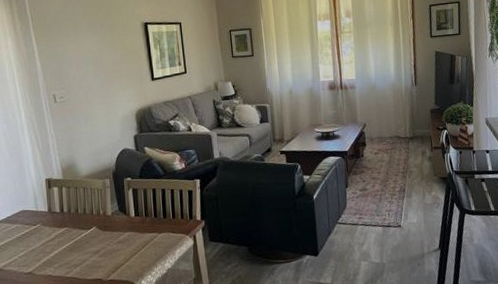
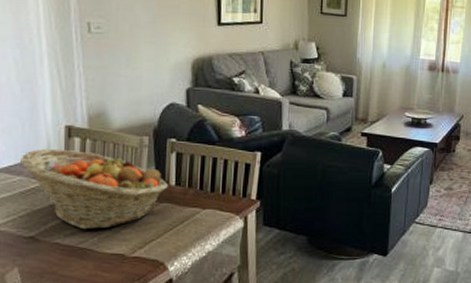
fruit basket: none [15,198,129,262] -> present [20,148,168,230]

